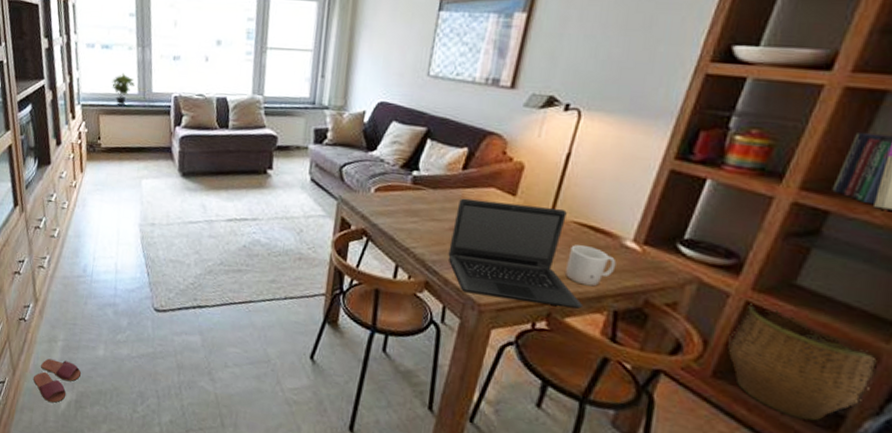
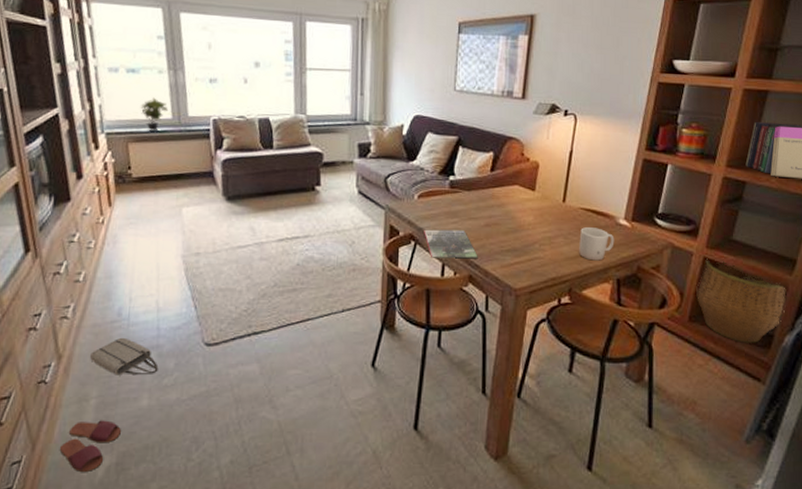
tote bag: none [60,291,114,329] -> present [90,337,159,376]
magazine: none [378,226,438,265] -> present [424,229,478,259]
laptop: present [448,198,584,309] -> none [486,196,595,282]

